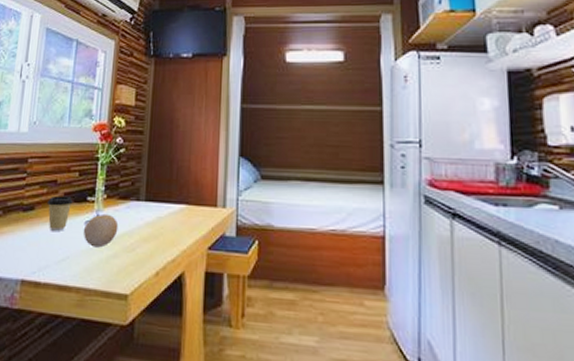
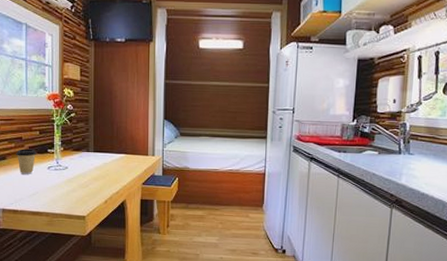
fruit: present [83,213,119,248] -> none [47,161,74,185]

